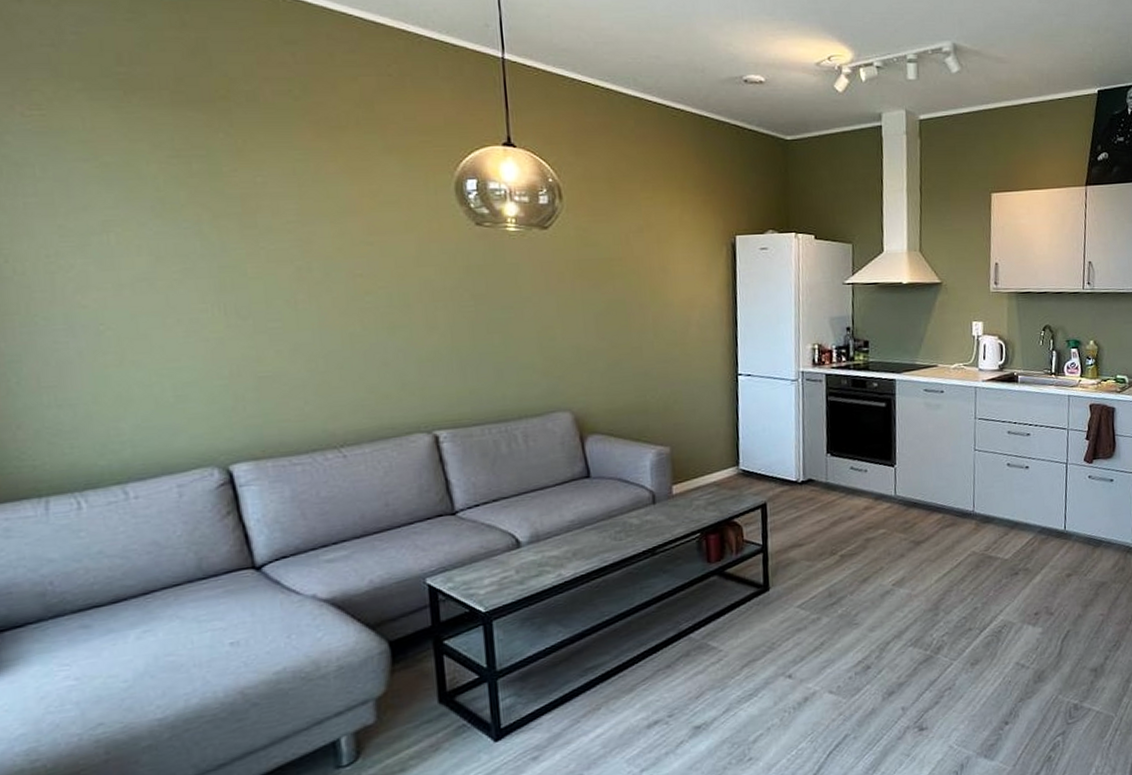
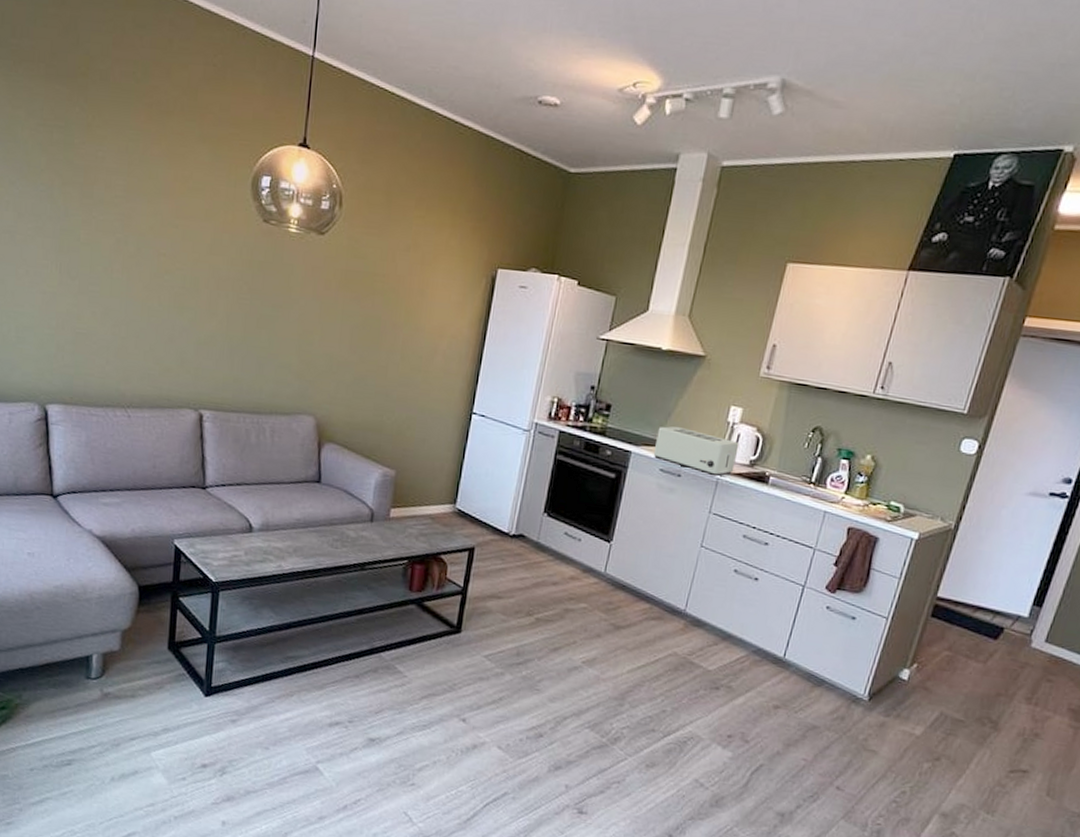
toaster: none [914,348,988,386] -> present [653,426,739,477]

